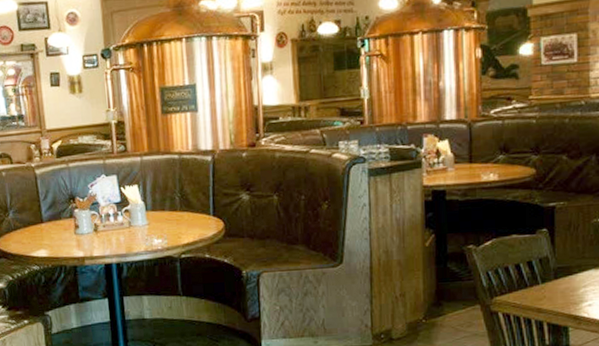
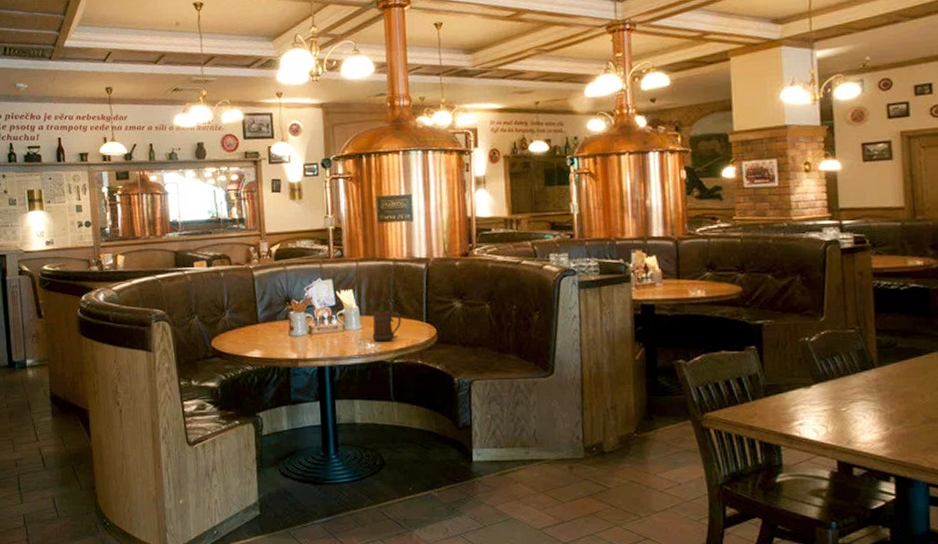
beer mug: none [158,204,188,238] -> present [372,310,401,342]

